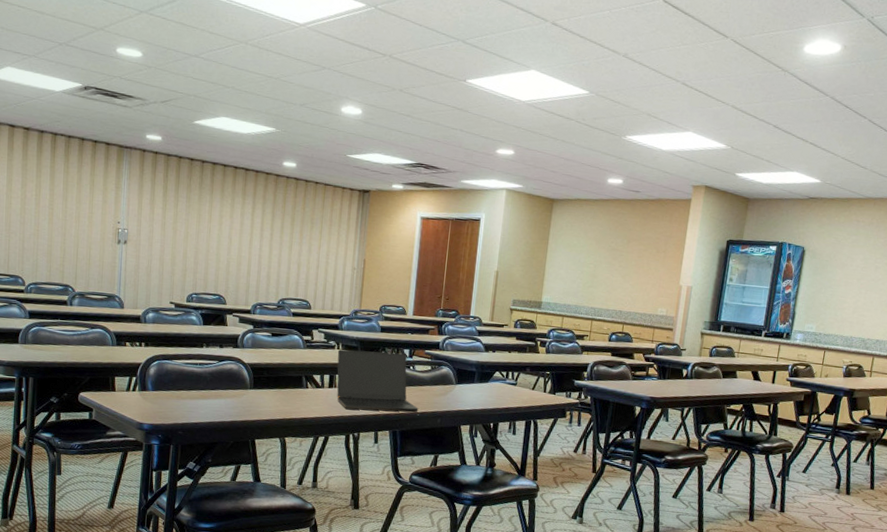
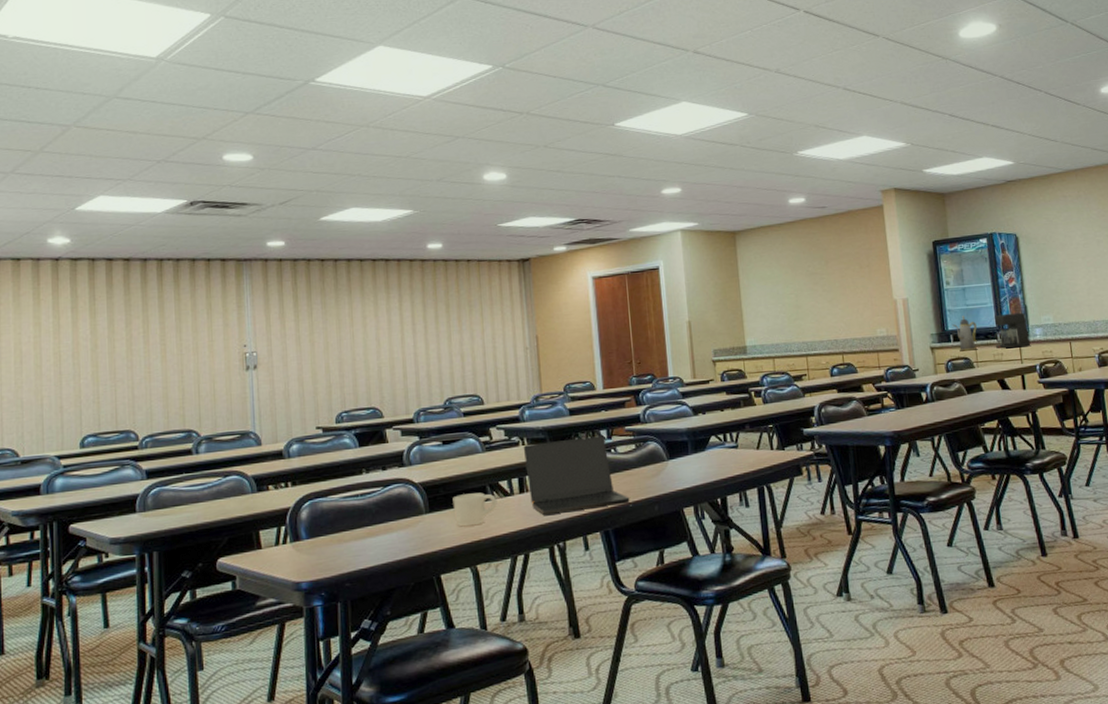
mug: none [273,379,310,407] -> present [453,492,497,527]
coffee pot: none [725,311,747,342] -> present [952,316,977,352]
coffee maker: none [758,315,793,348] -> present [994,312,1030,349]

